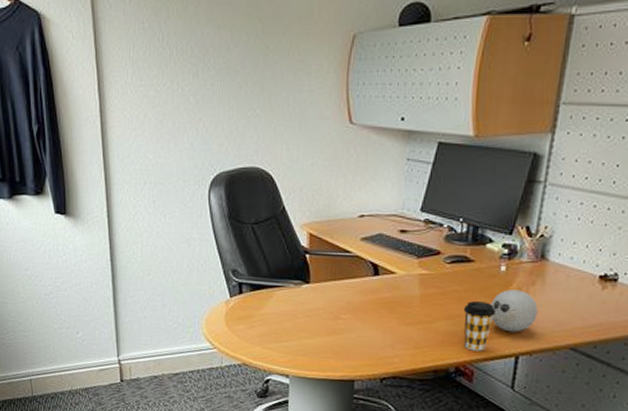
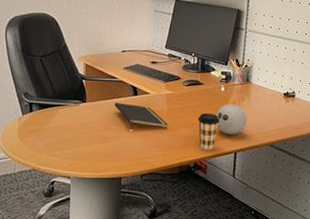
notepad: none [347,283,420,320] -> present [114,102,168,129]

